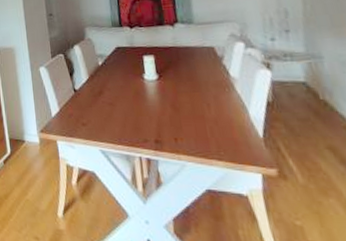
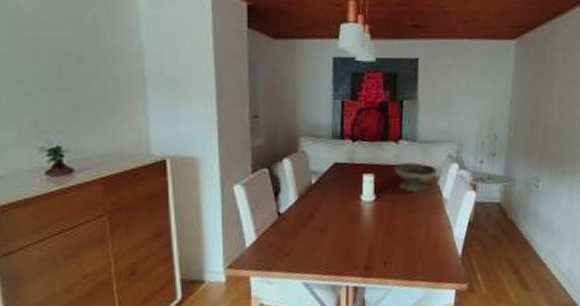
decorative bowl: none [173,43,220,72] -> present [395,162,437,193]

